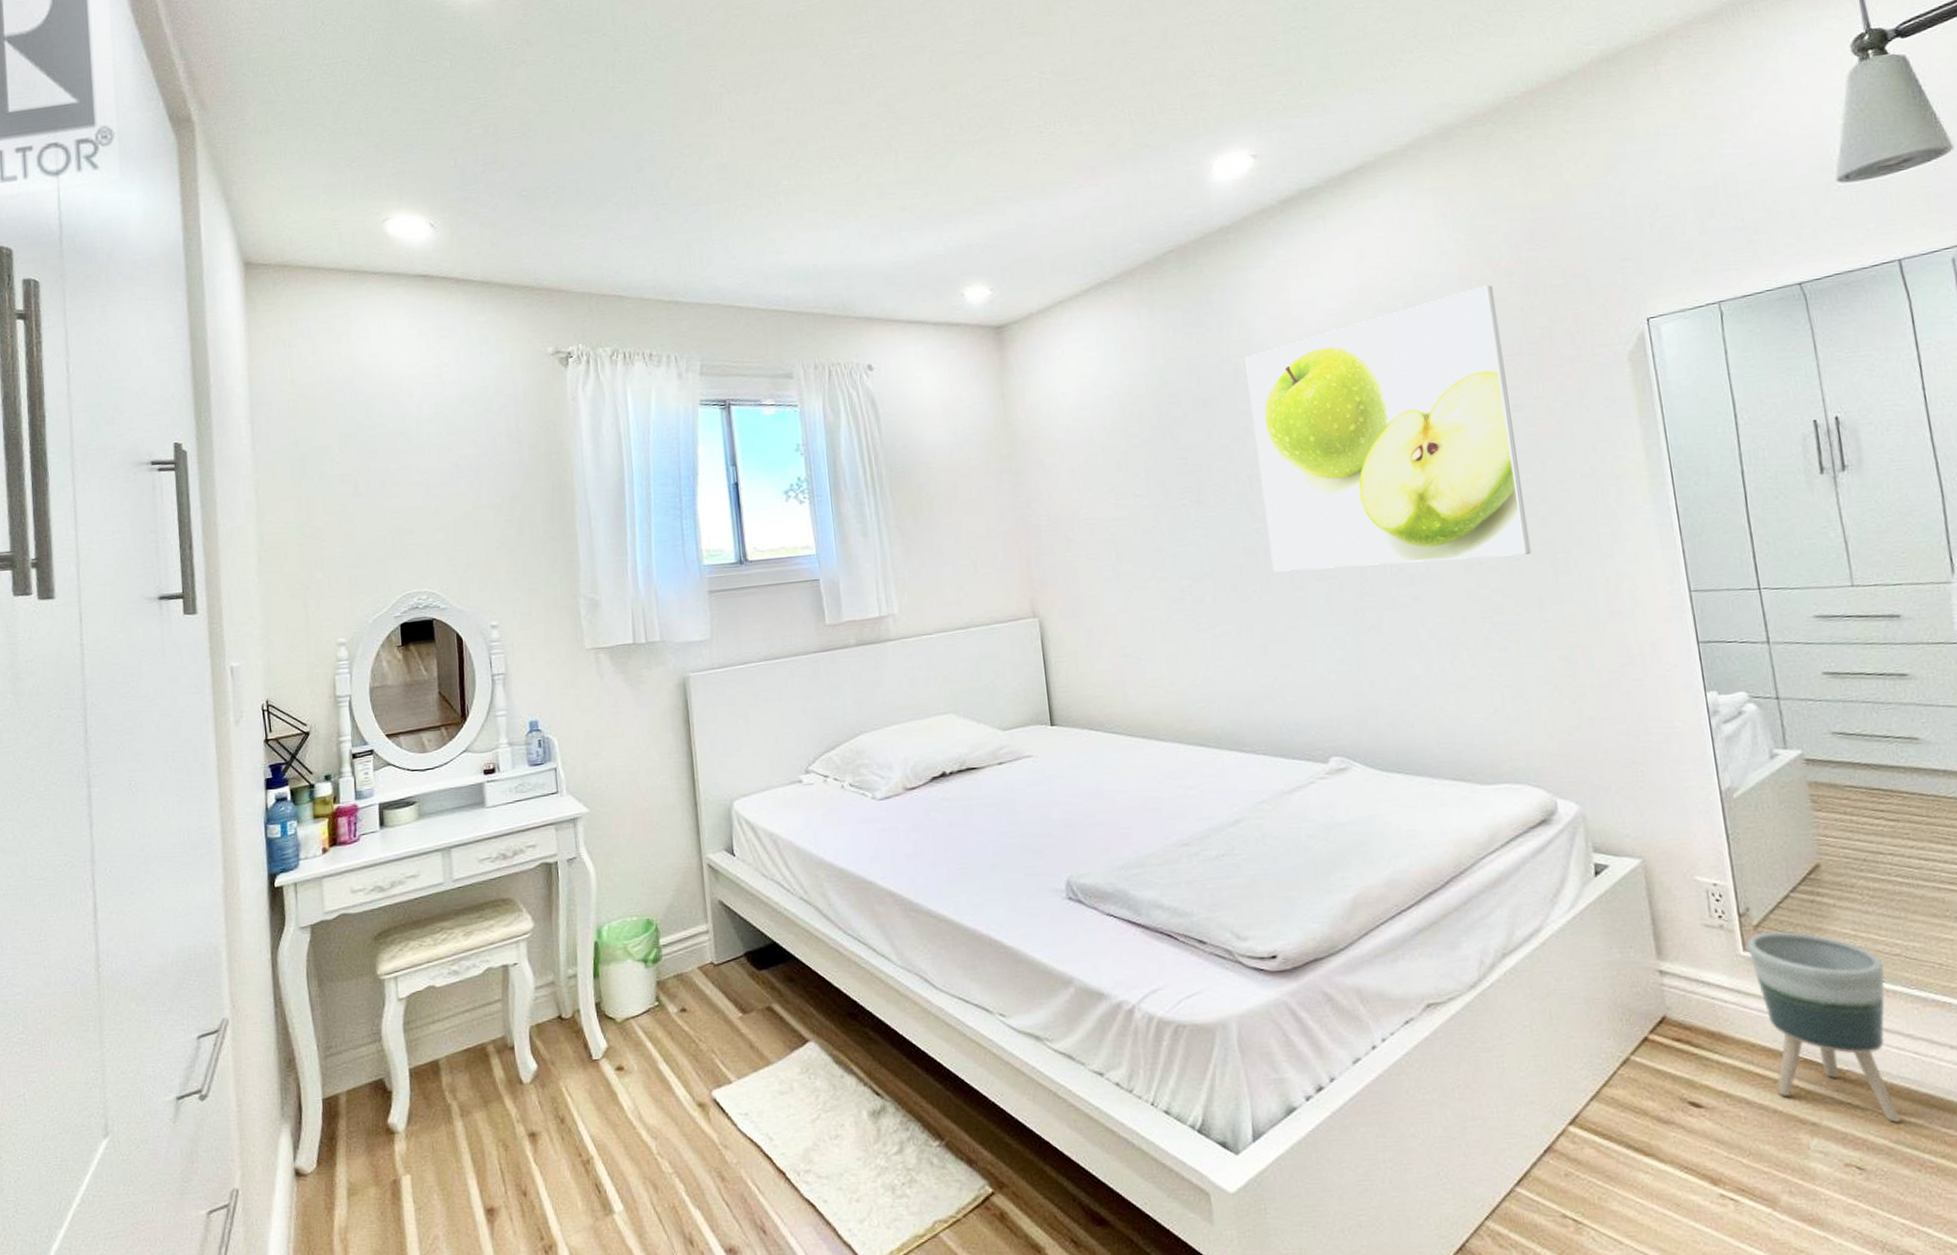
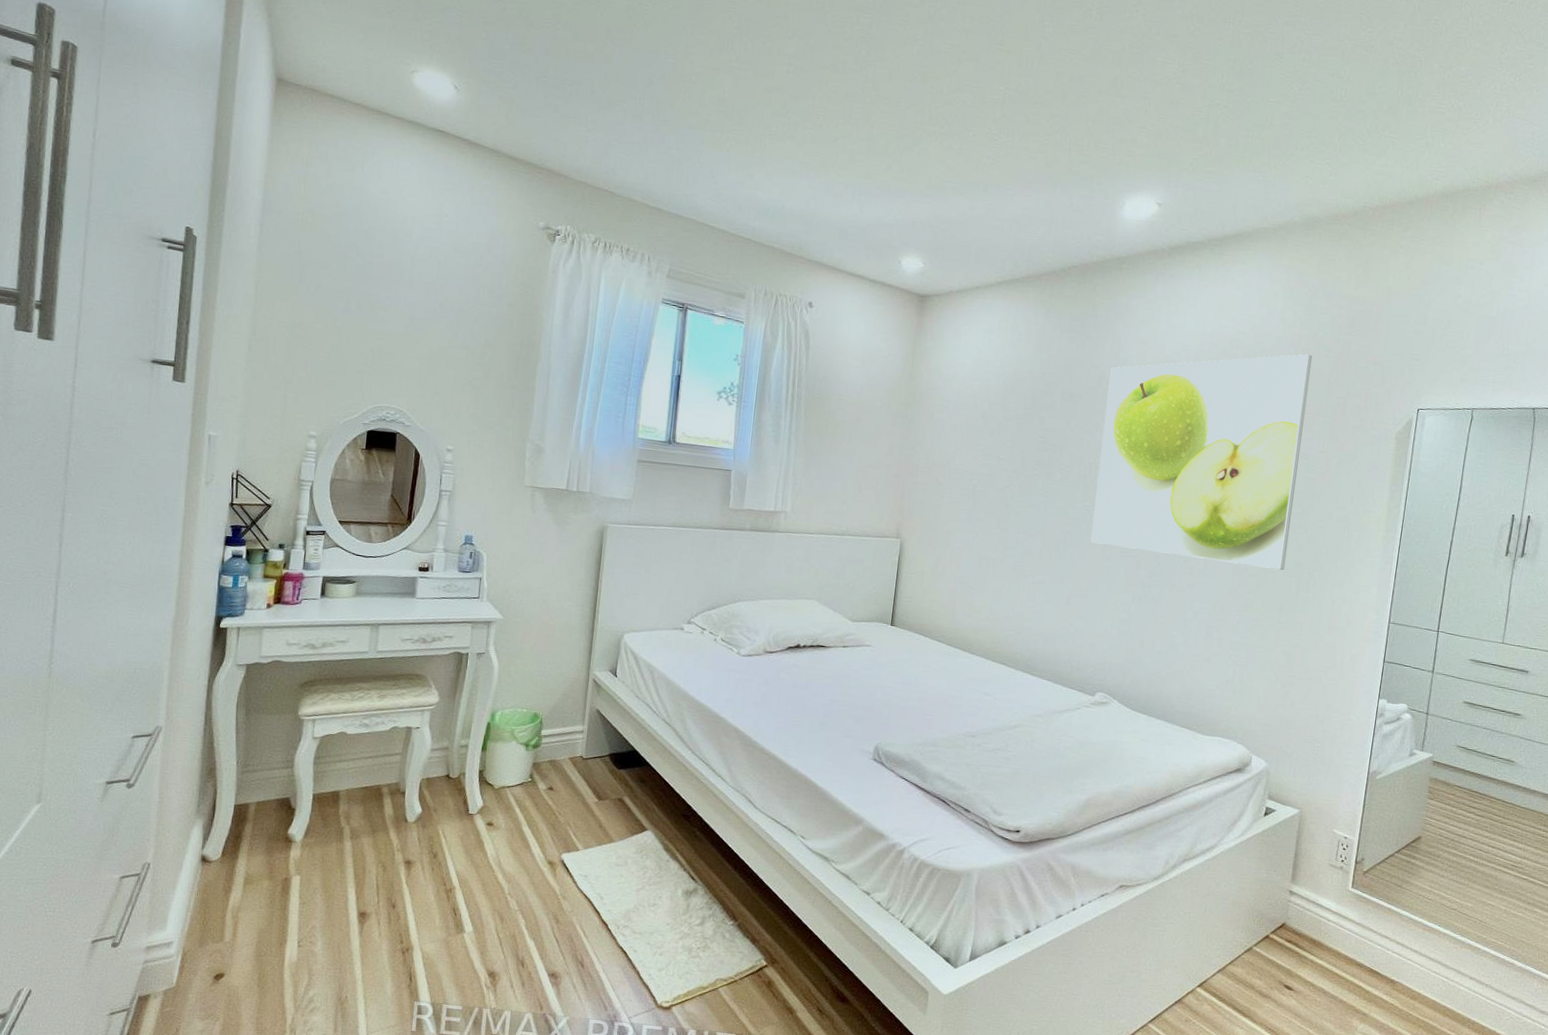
planter: present [1747,931,1901,1122] -> none [1346,877,1443,1022]

